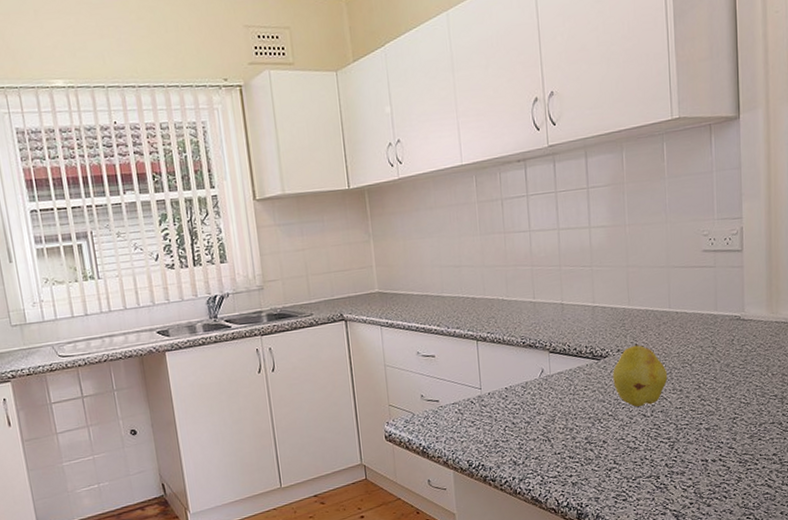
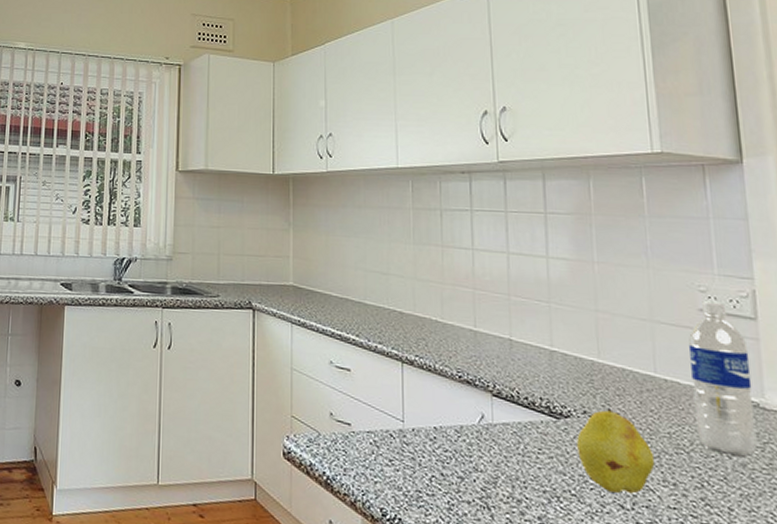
water bottle: none [694,242,737,360] -> present [688,301,757,457]

